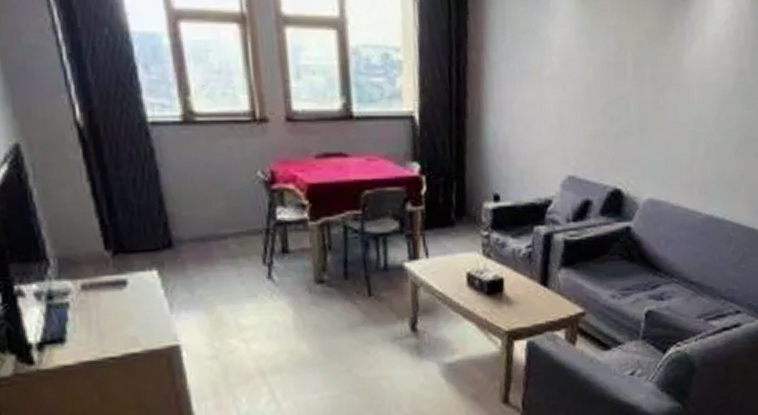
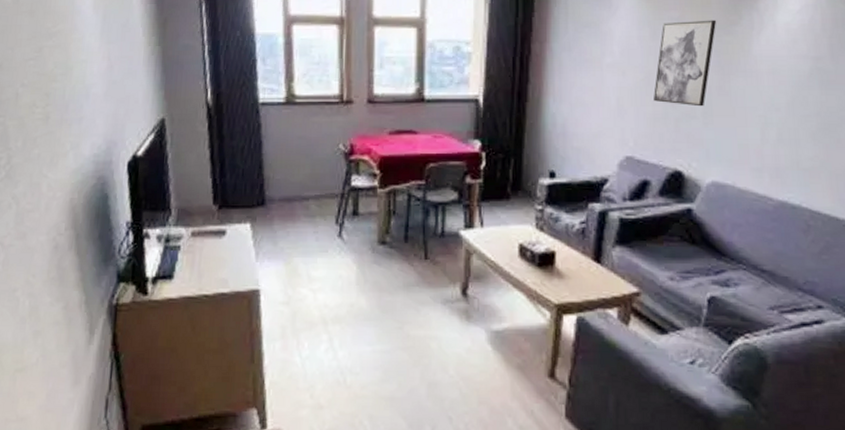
wall art: none [593,29,651,122] -> present [654,20,716,107]

